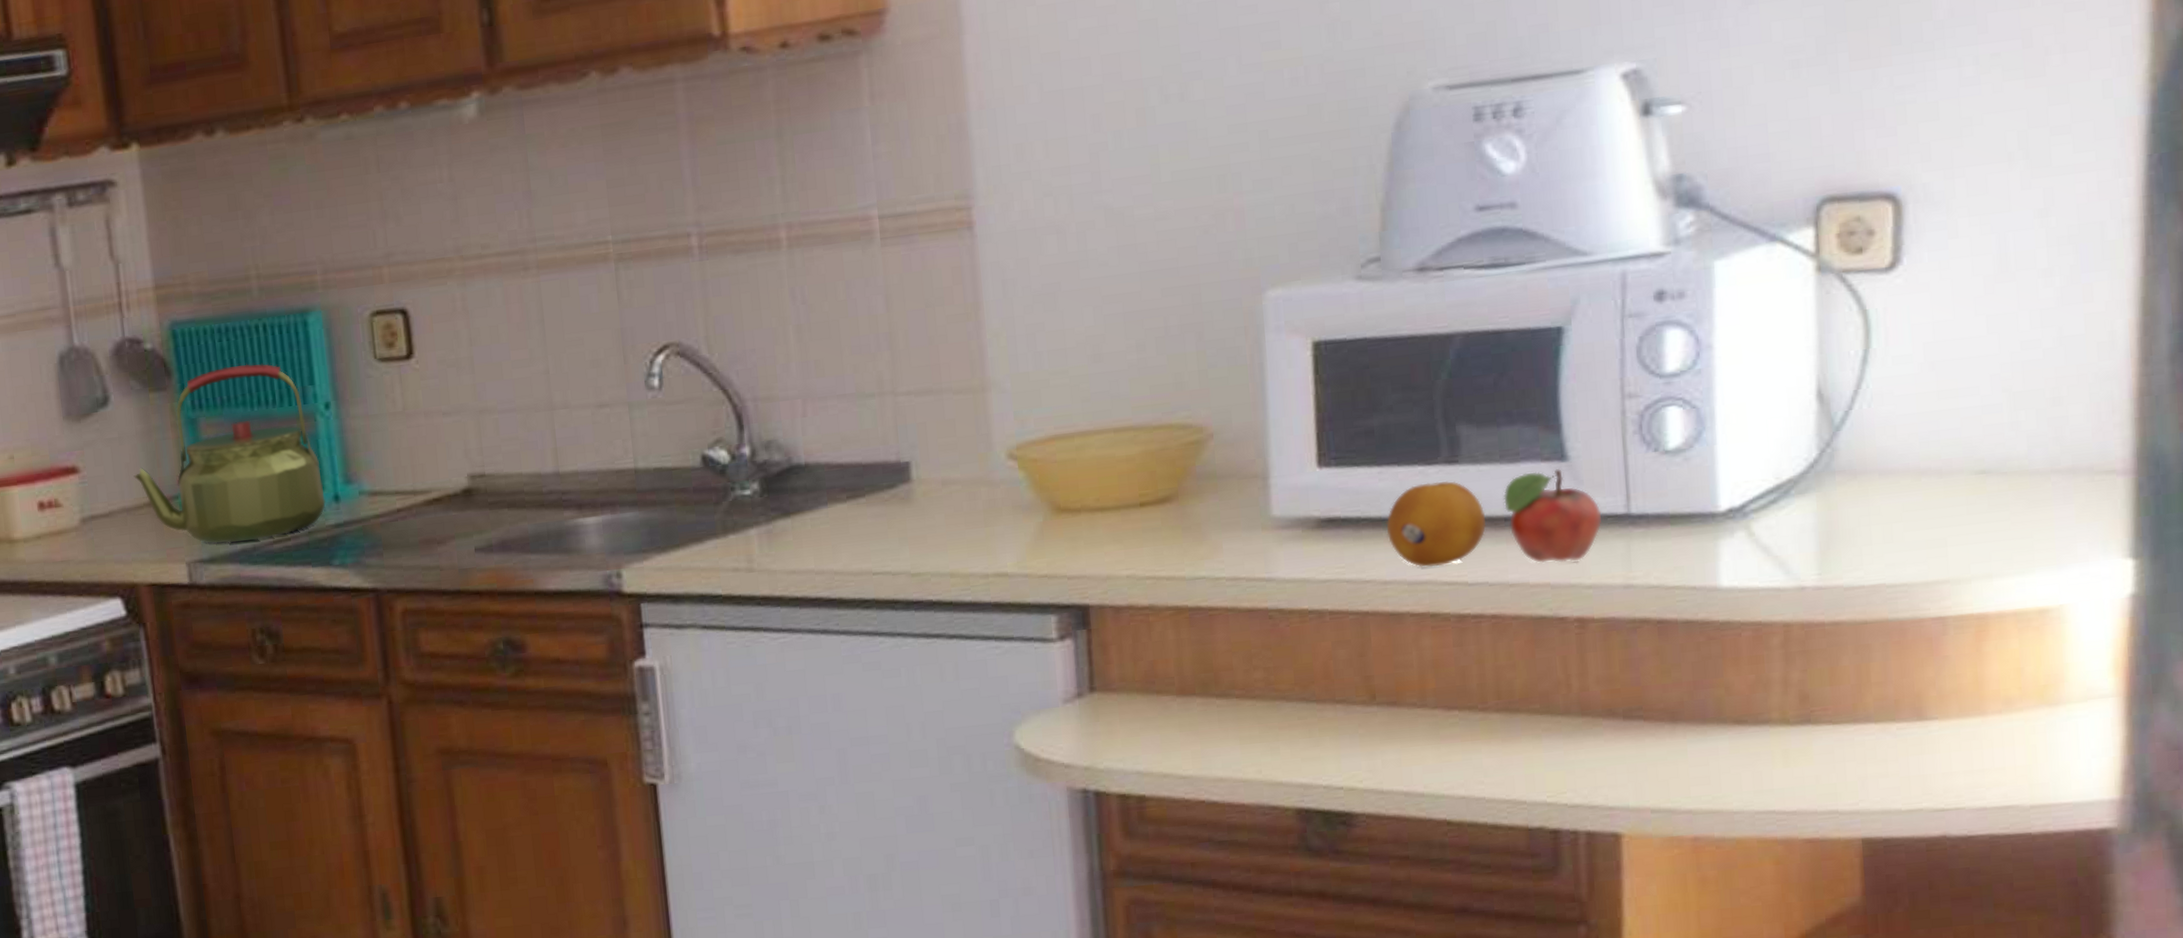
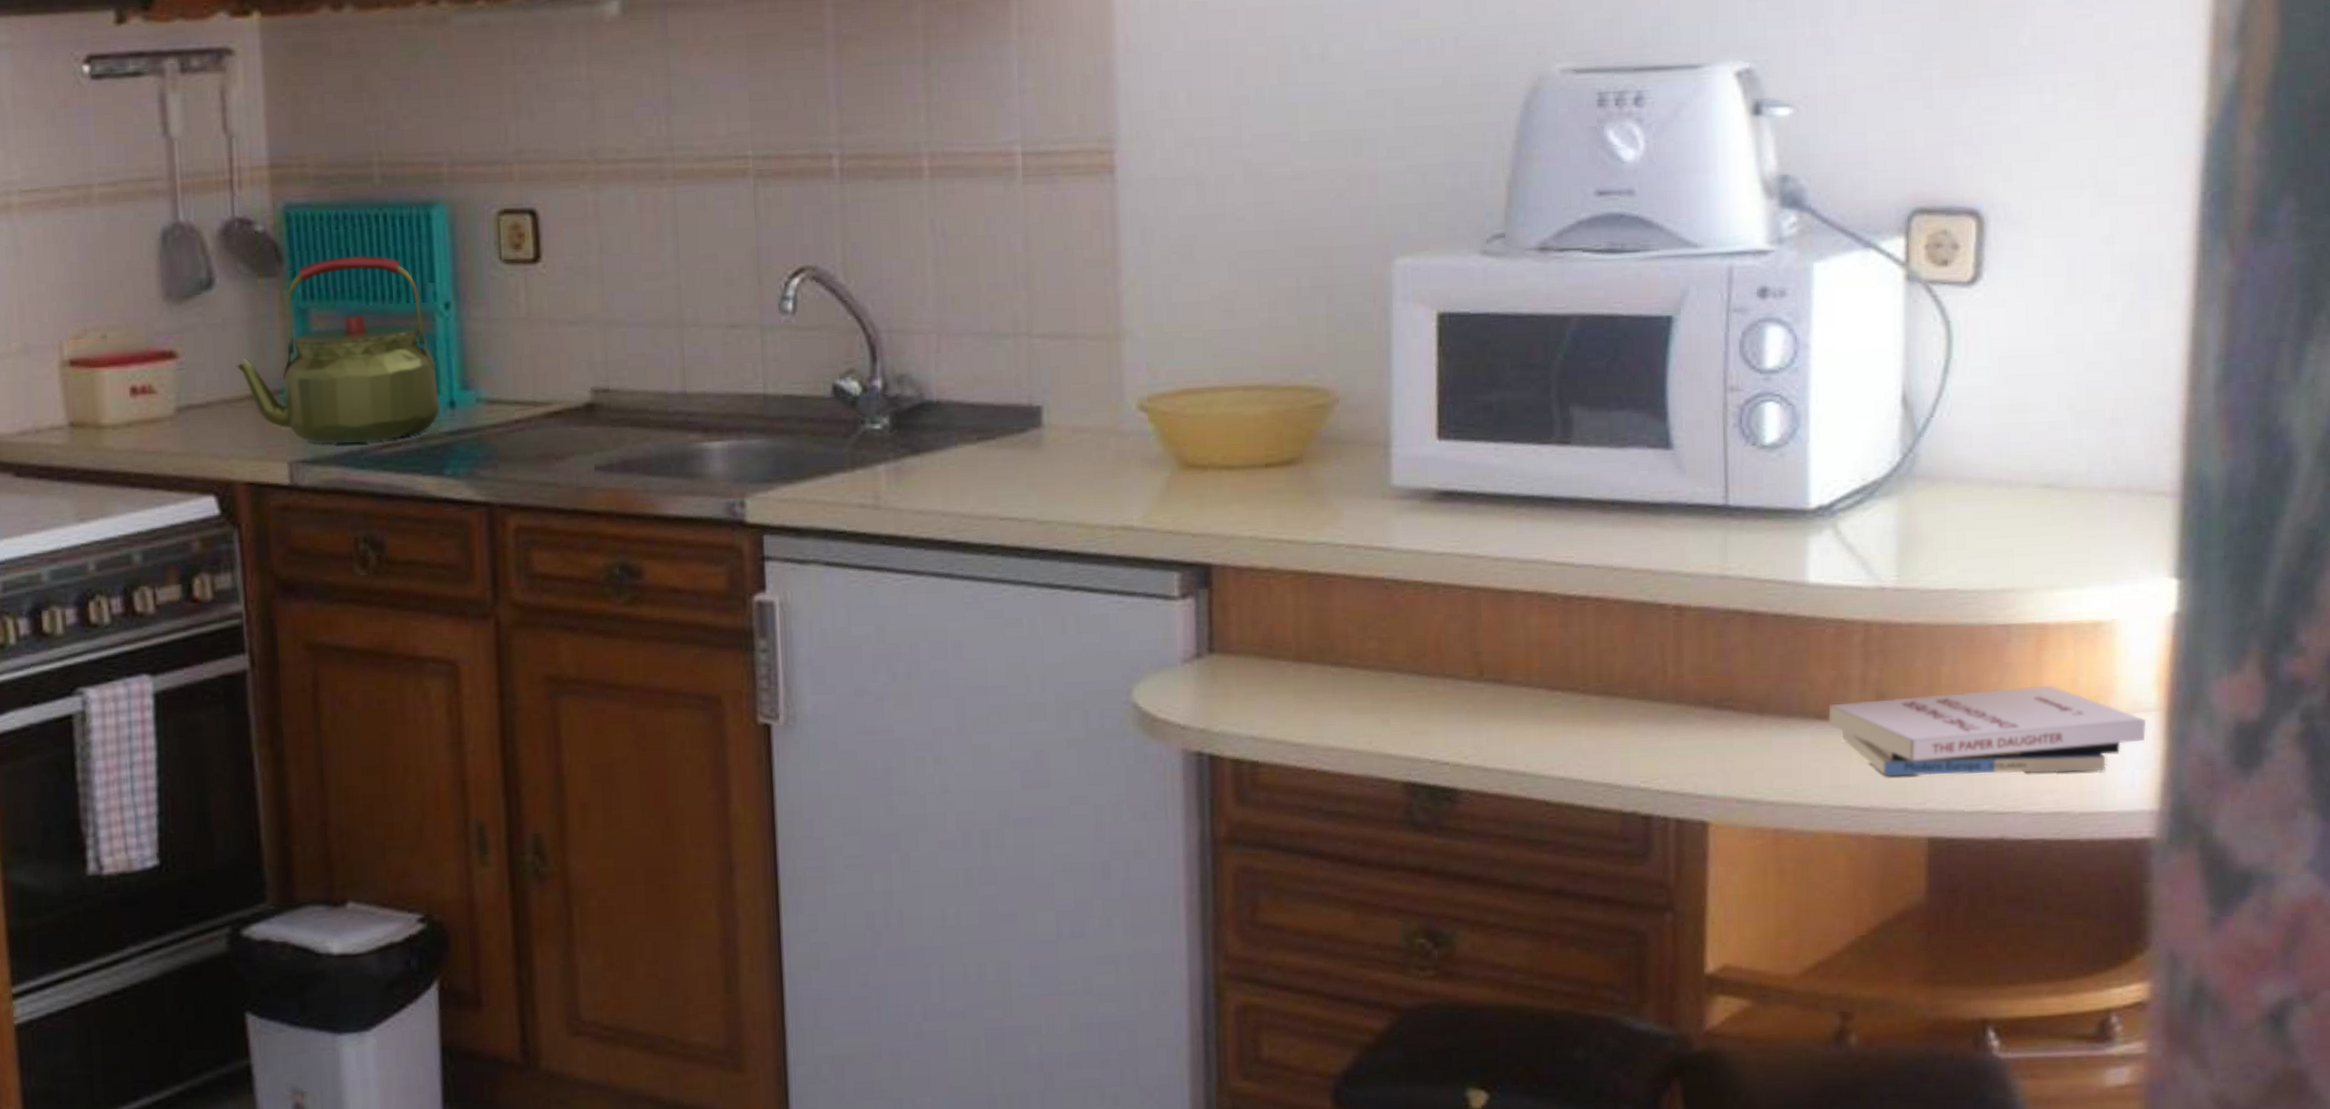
fruit: present [1386,480,1487,567] -> none [1500,461,1595,546]
fruit: present [1502,469,1603,563] -> none [1610,456,1702,550]
books: none [1747,676,2103,778] -> present [1827,685,2147,776]

